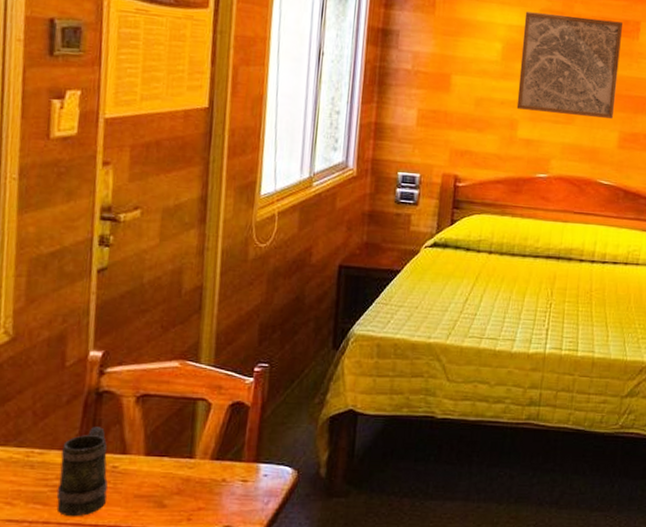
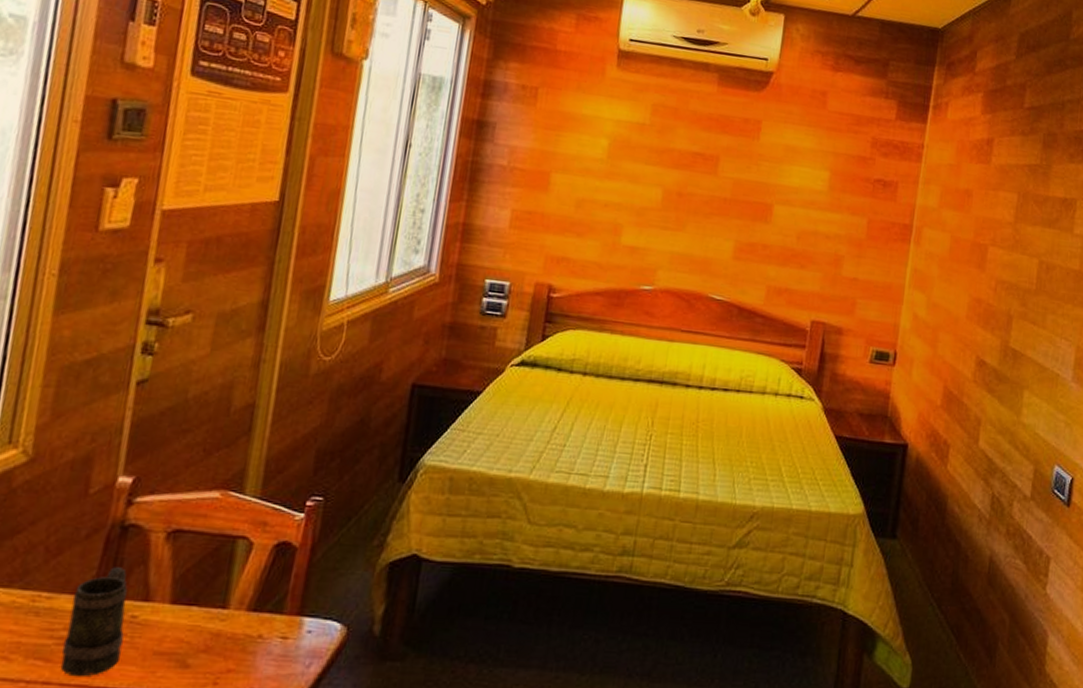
wall art: present [516,11,622,119] -> none [621,106,742,226]

